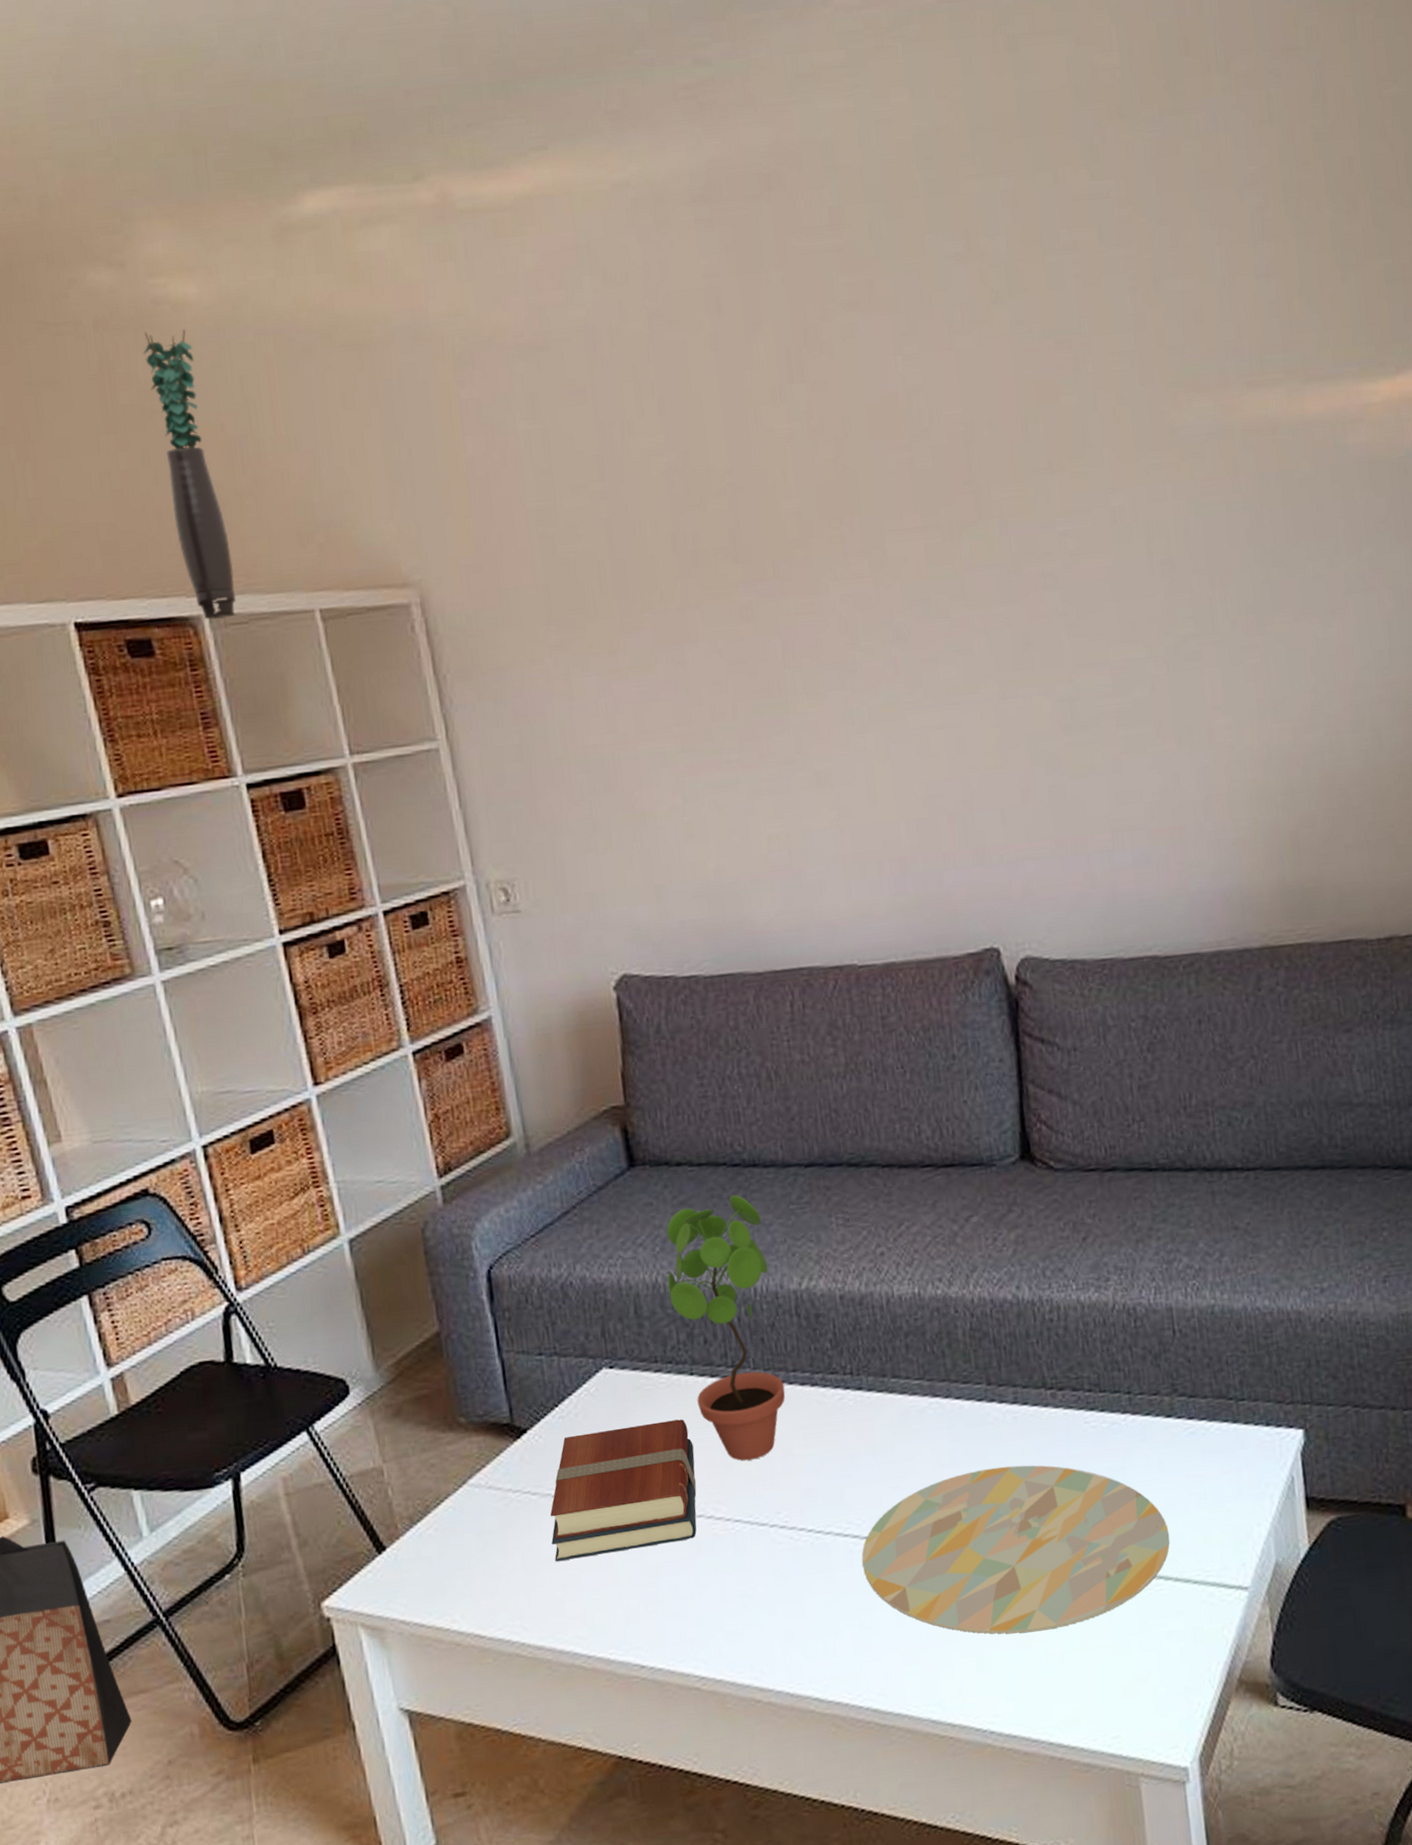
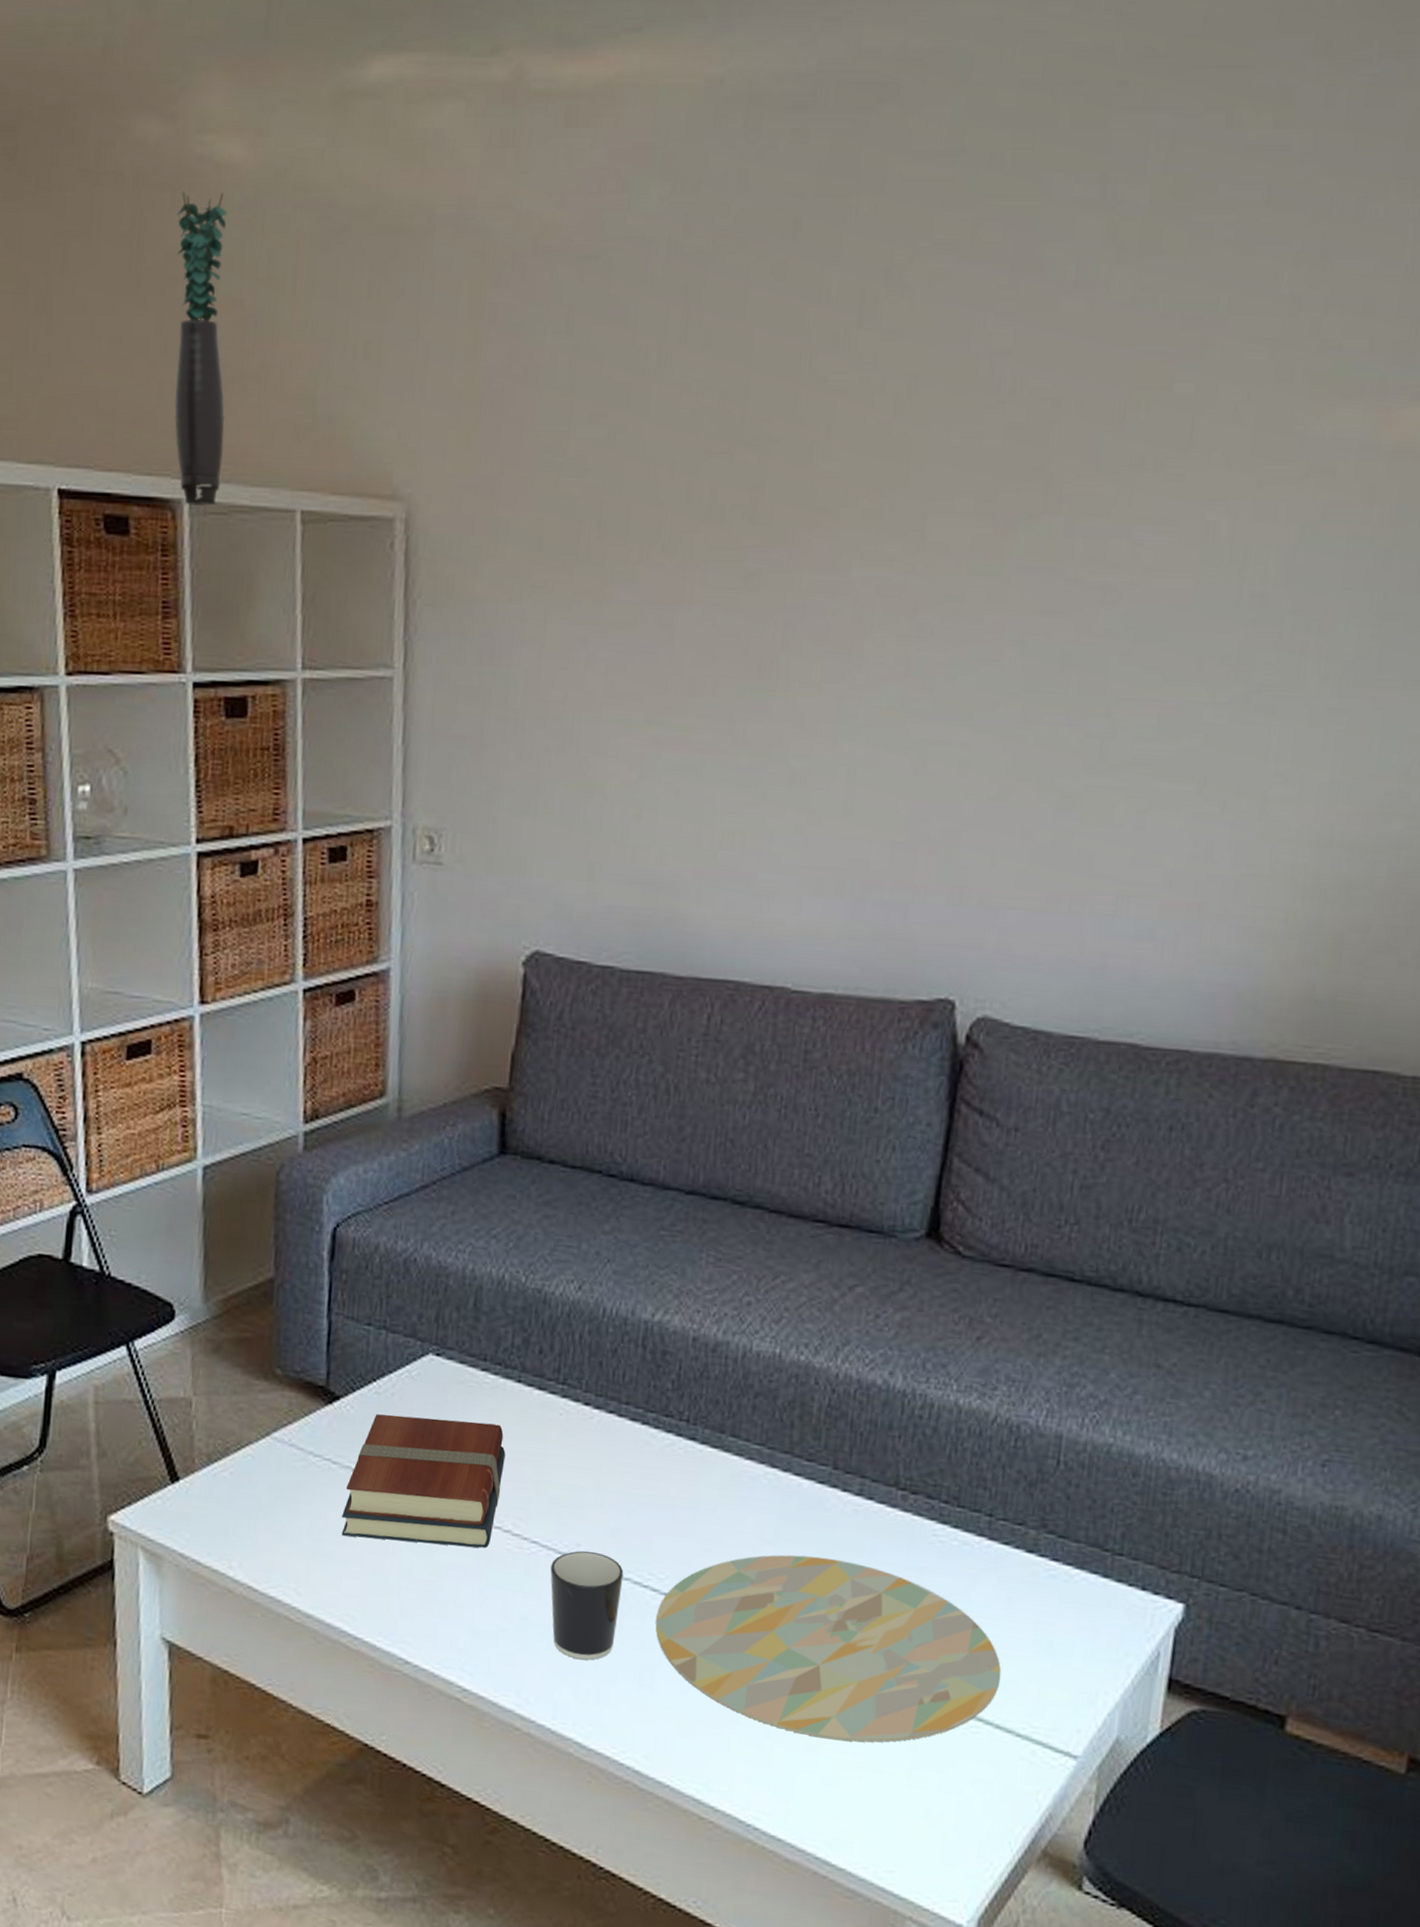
potted plant: present [666,1195,785,1461] -> none [513,1206,627,1484]
mug: none [757,1515,830,1620] -> present [550,1550,624,1660]

